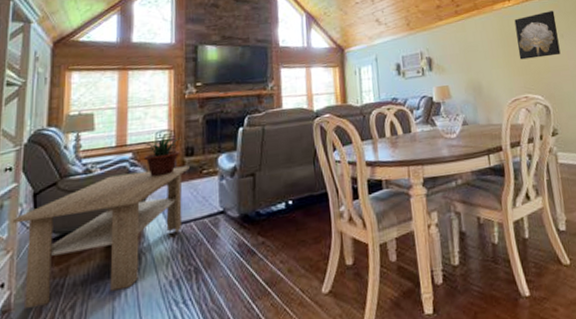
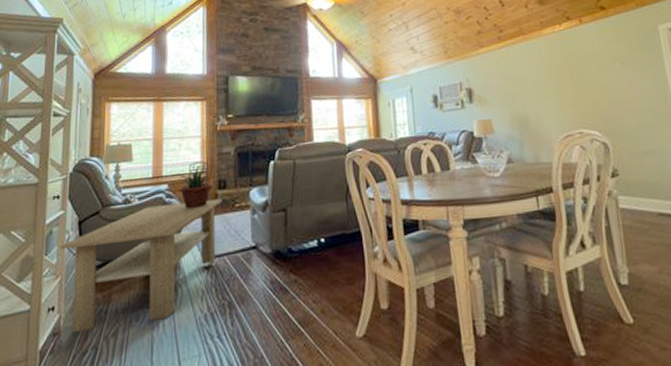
wall art: present [514,10,561,60] -> none [566,34,622,91]

